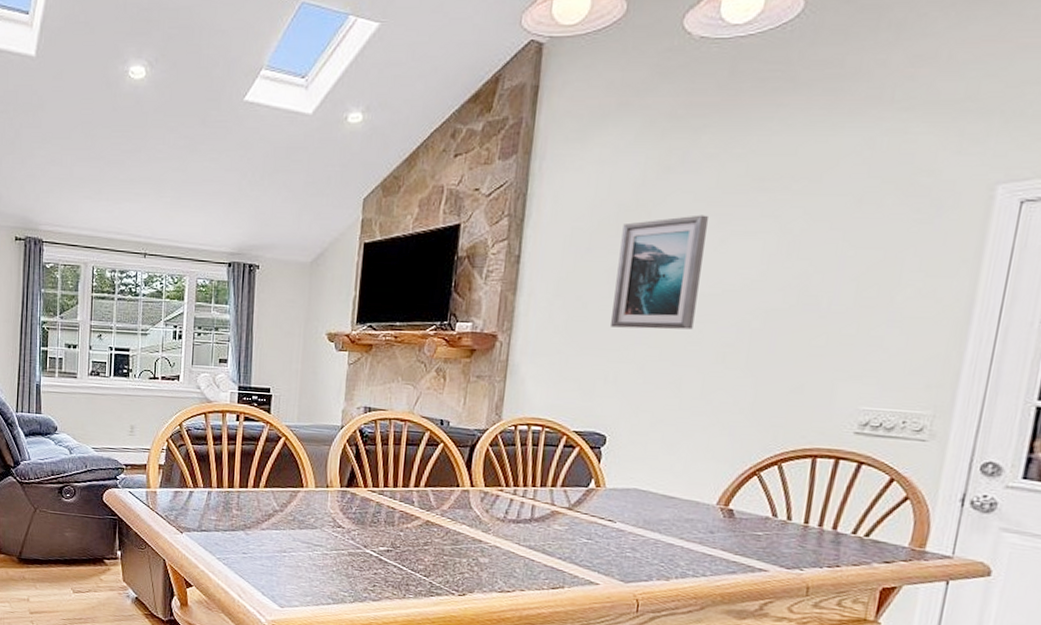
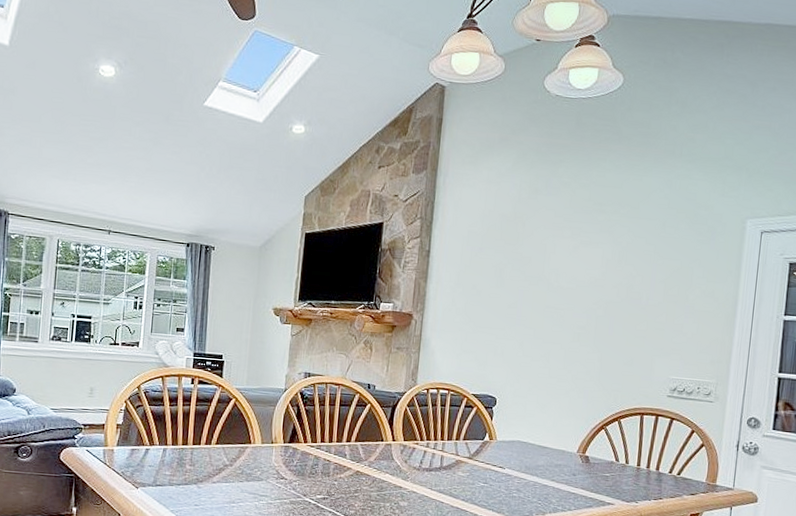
wall art: present [611,215,708,330] -> none [498,227,565,315]

